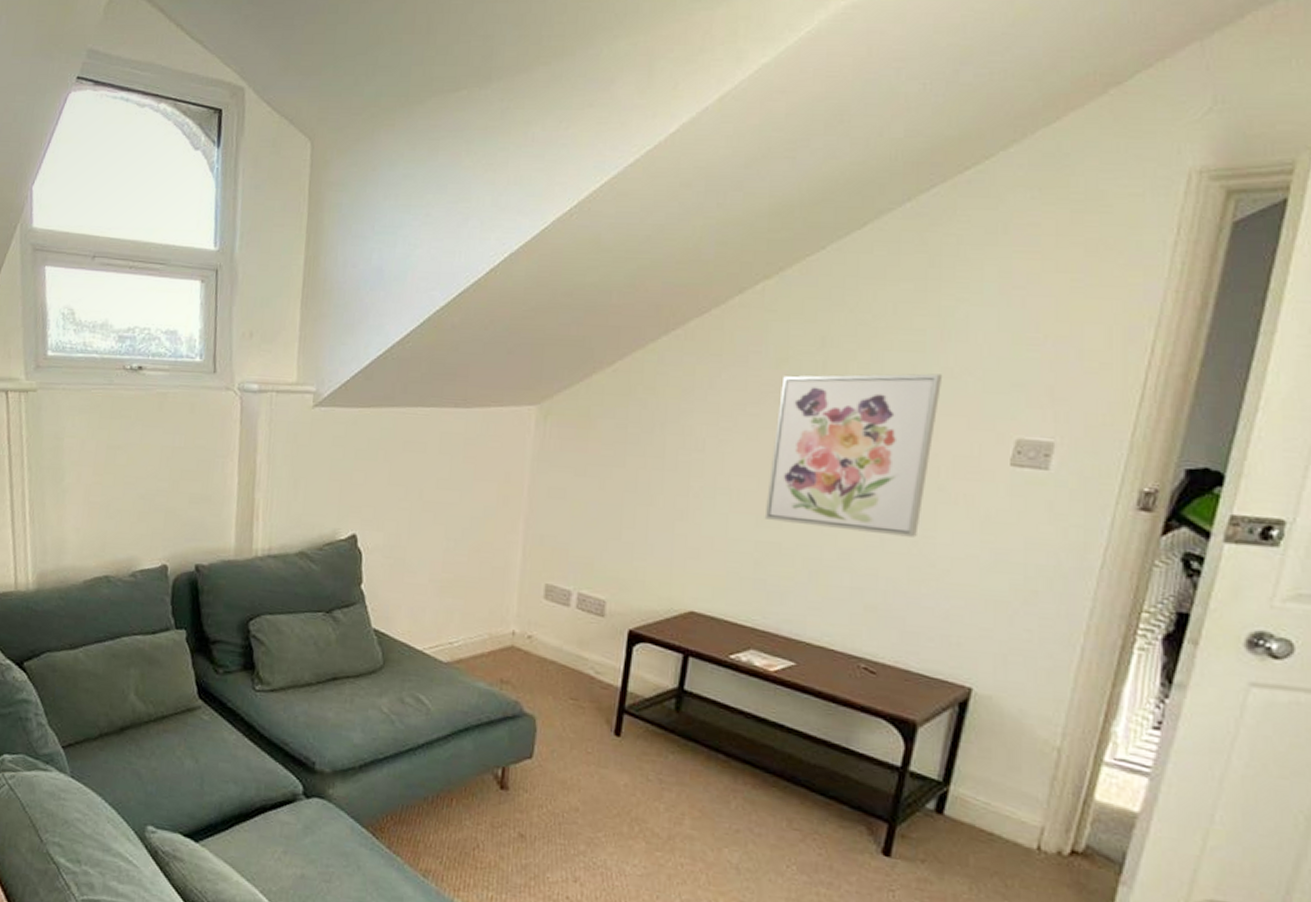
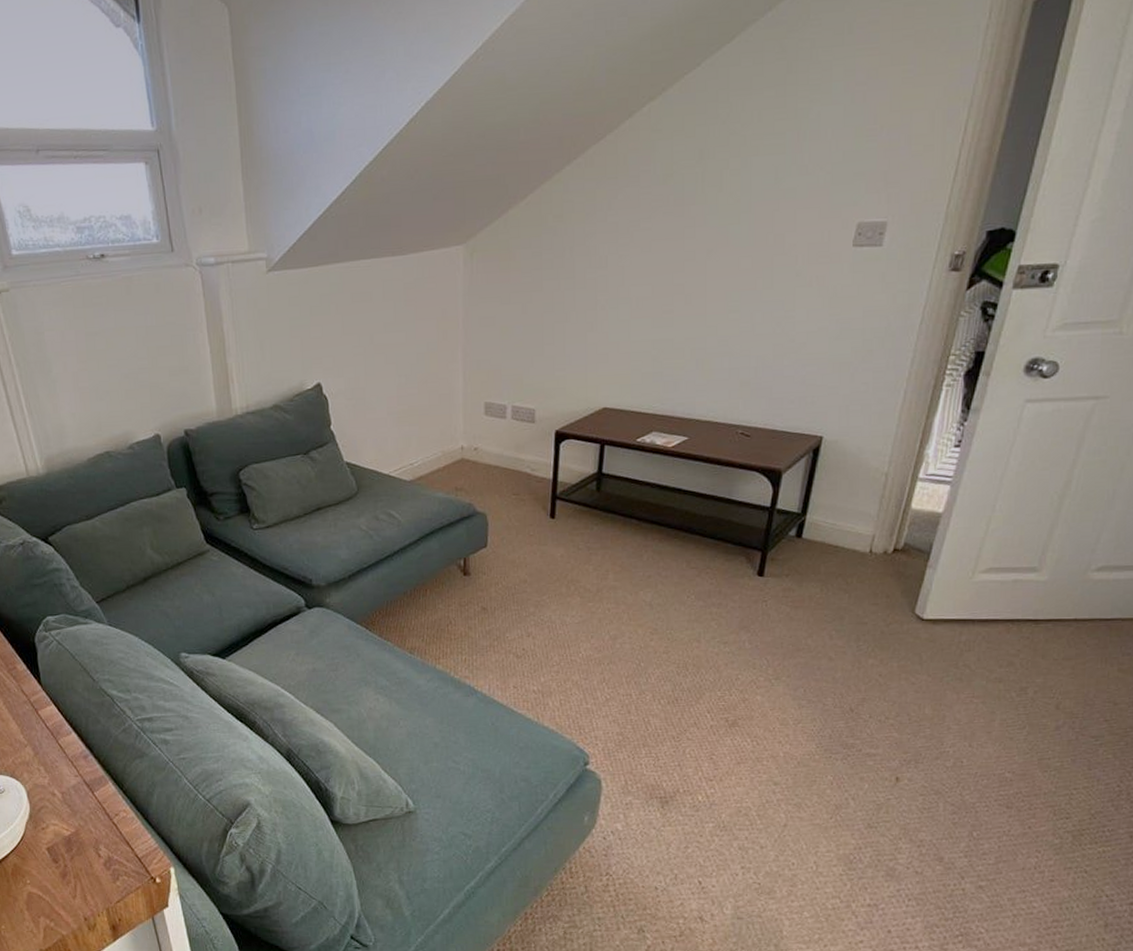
wall art: present [764,373,942,537] -> none [659,172,798,321]

